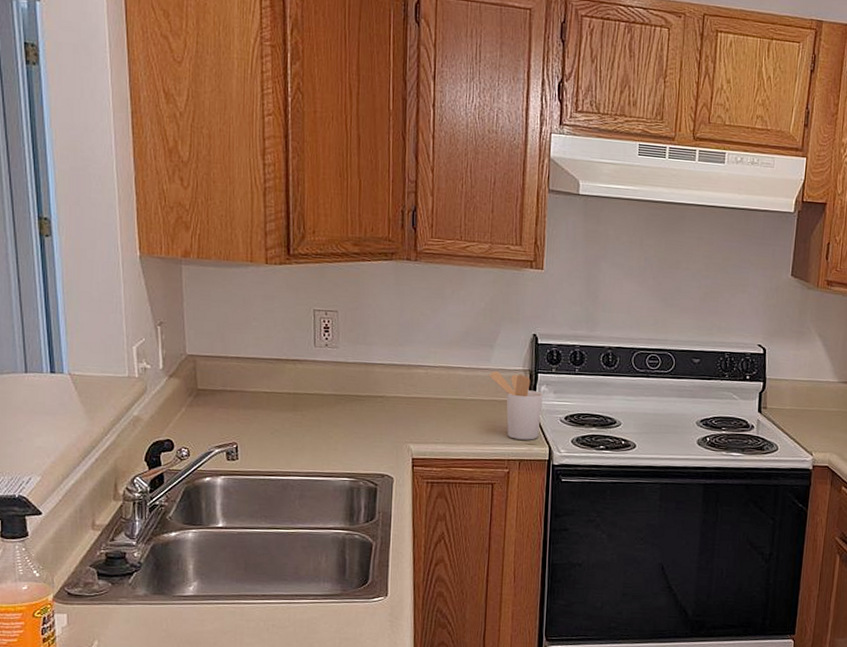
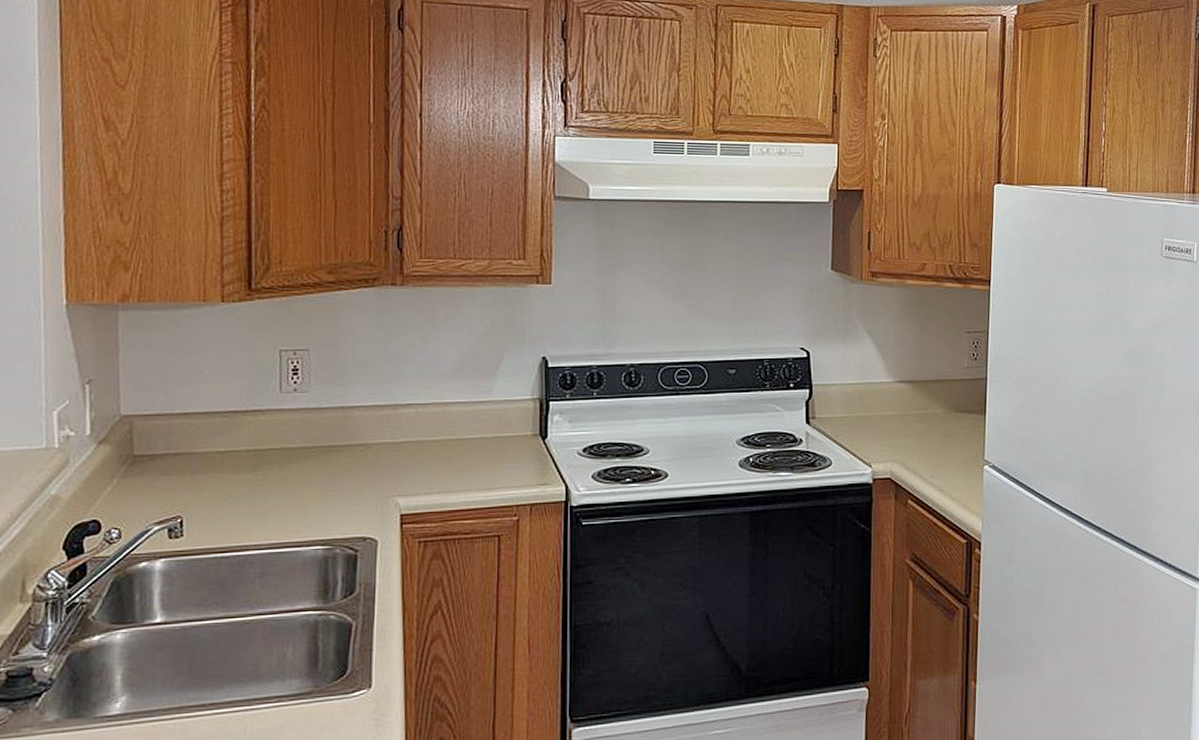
utensil holder: present [488,370,544,440] -> none [491,402,557,480]

